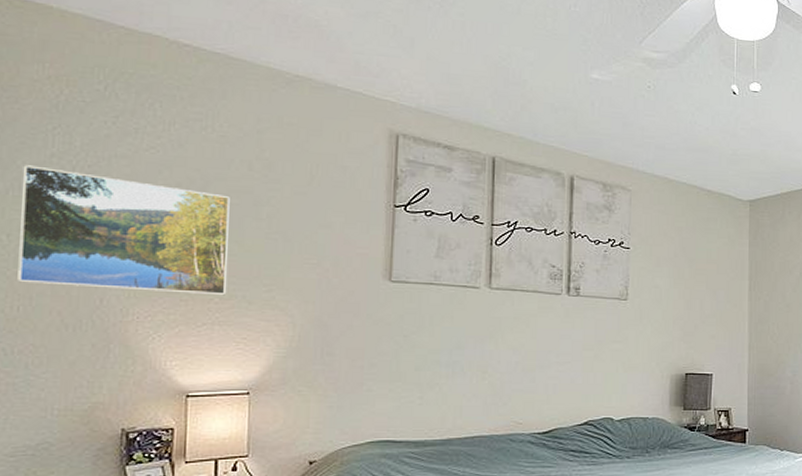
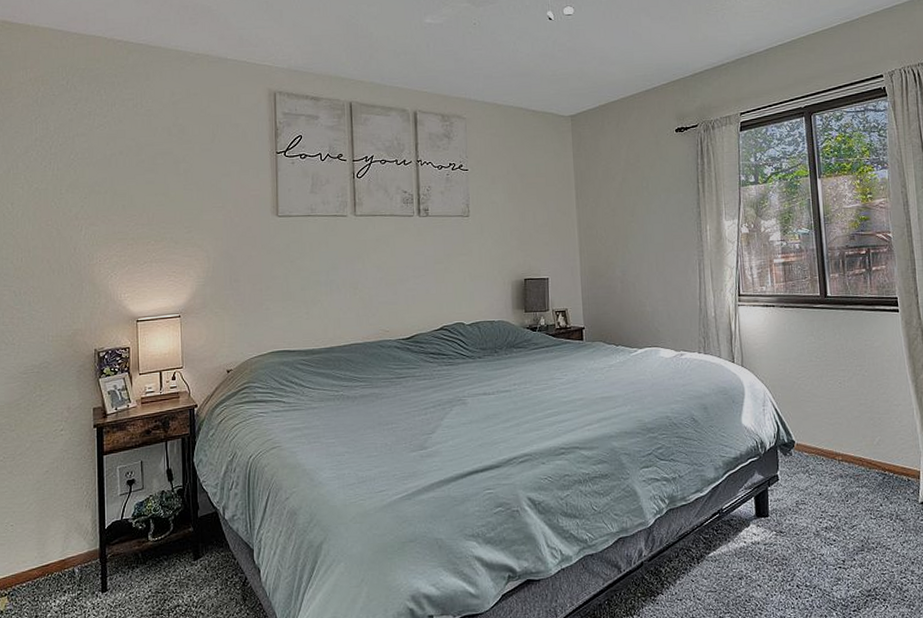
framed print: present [18,165,230,296] -> none [18,149,159,240]

